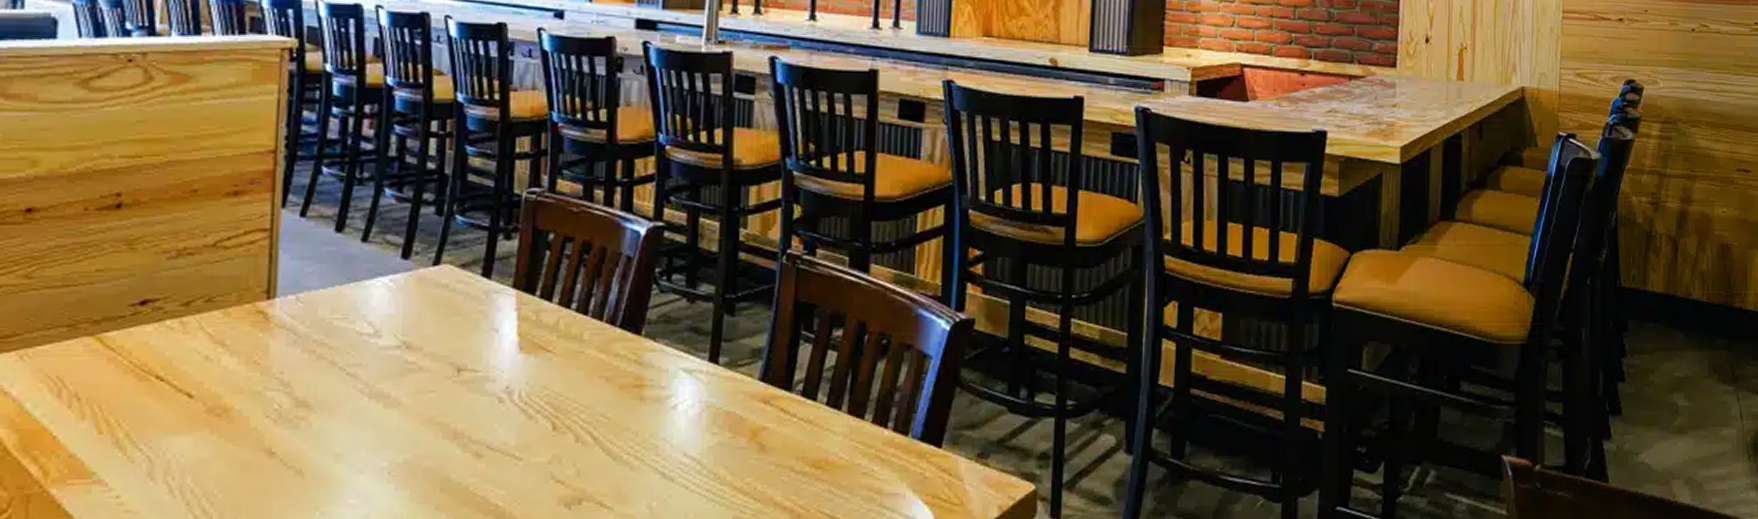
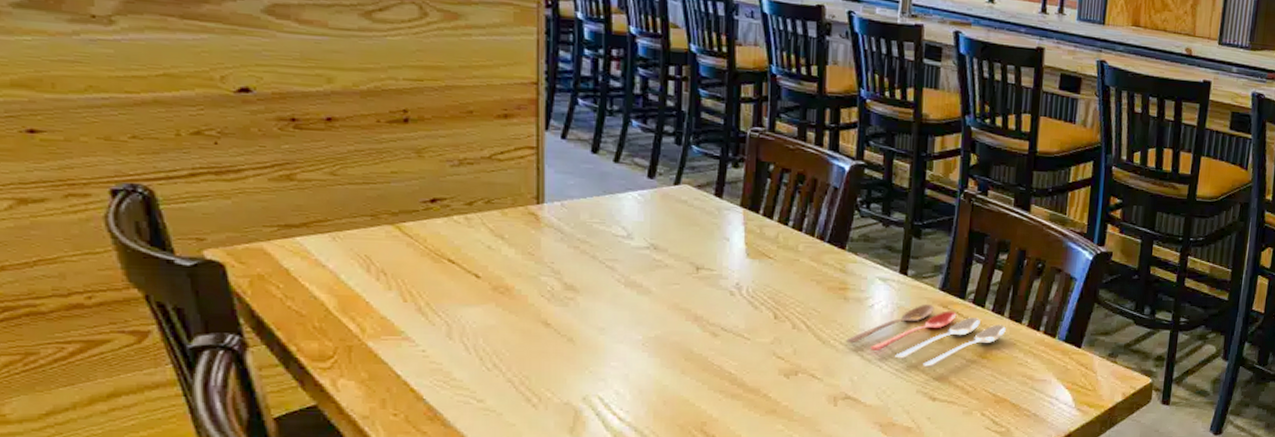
cooking utensil: none [643,401,845,485] -> present [846,305,1006,368]

